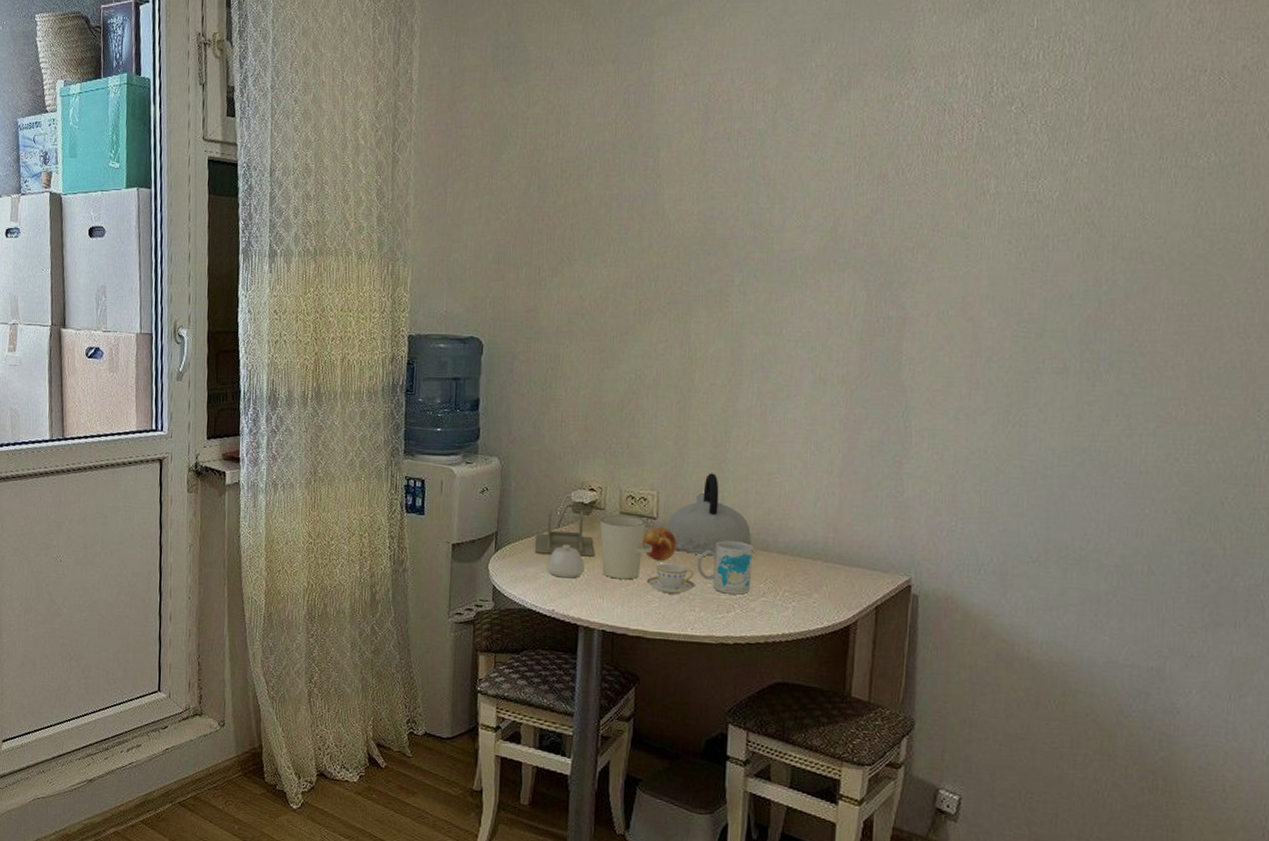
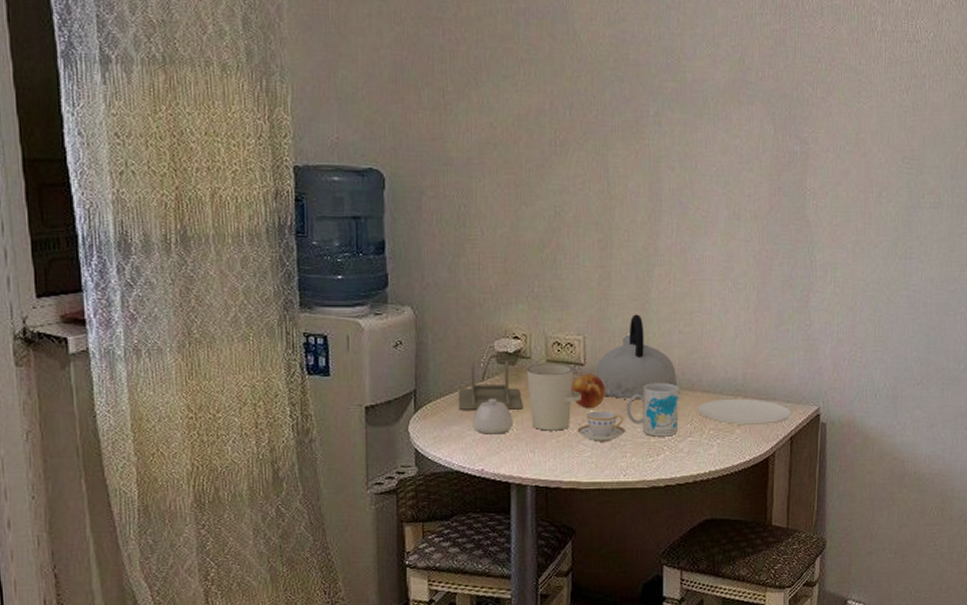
plate: none [772,562,877,592] -> present [697,399,791,426]

